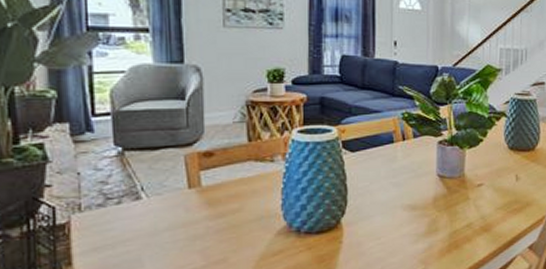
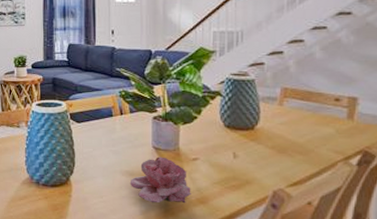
flower: none [411,185,476,238] -> present [129,157,191,204]

